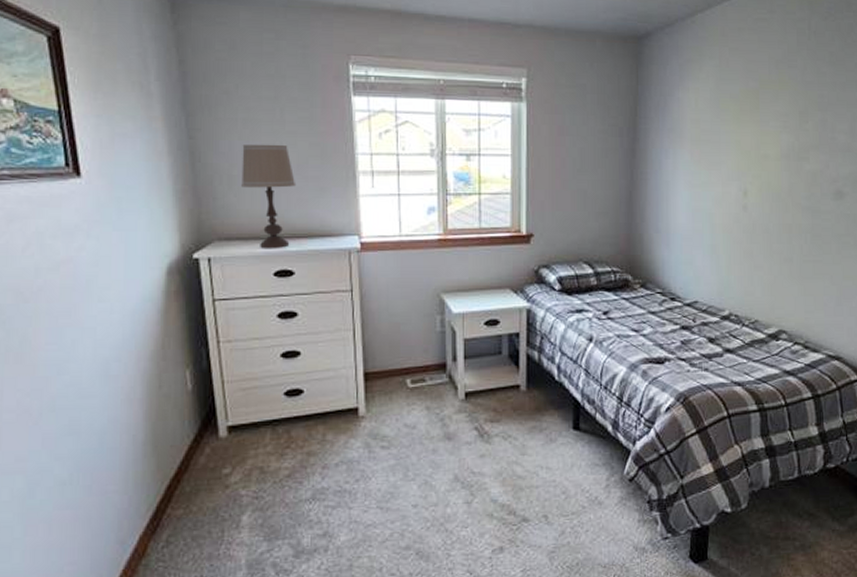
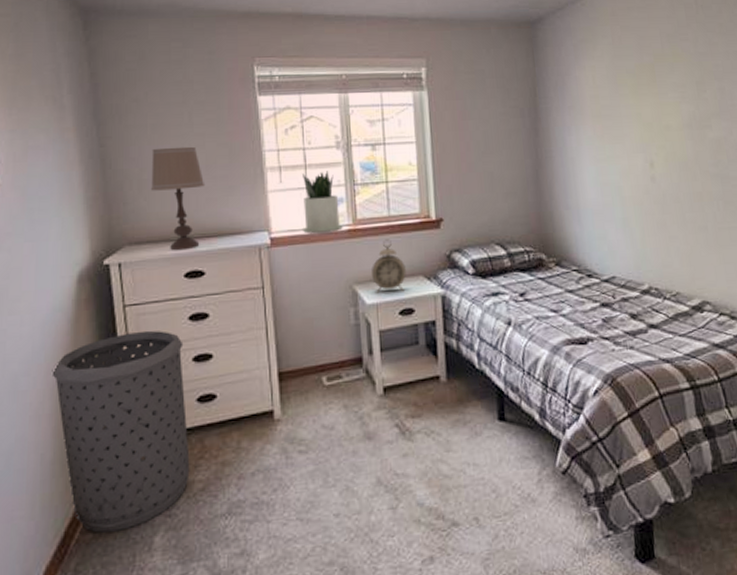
laundry basket: none [142,325,277,509] -> present [51,330,190,533]
planter: none [392,178,433,241] -> present [302,171,343,234]
alarm clock: none [460,251,493,304] -> present [372,239,406,294]

